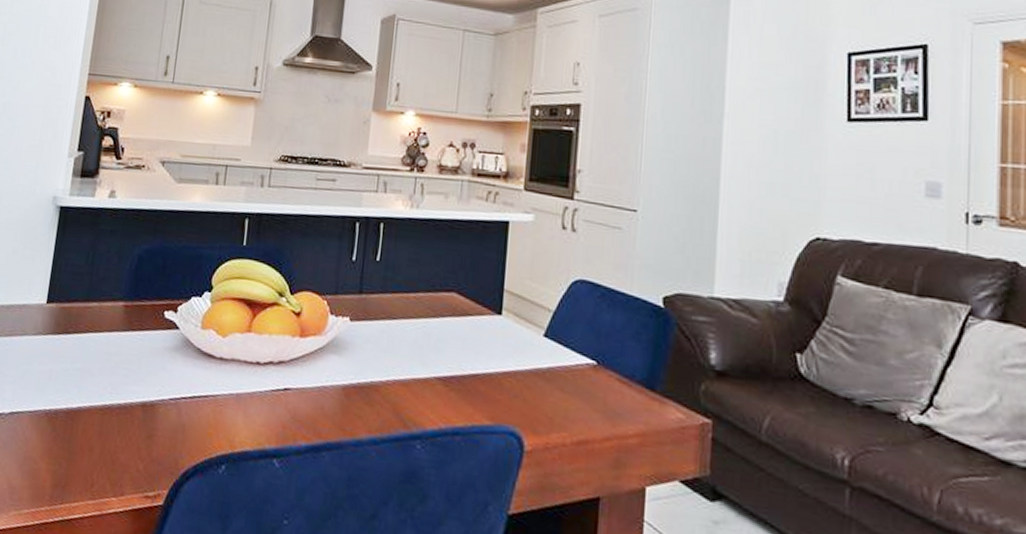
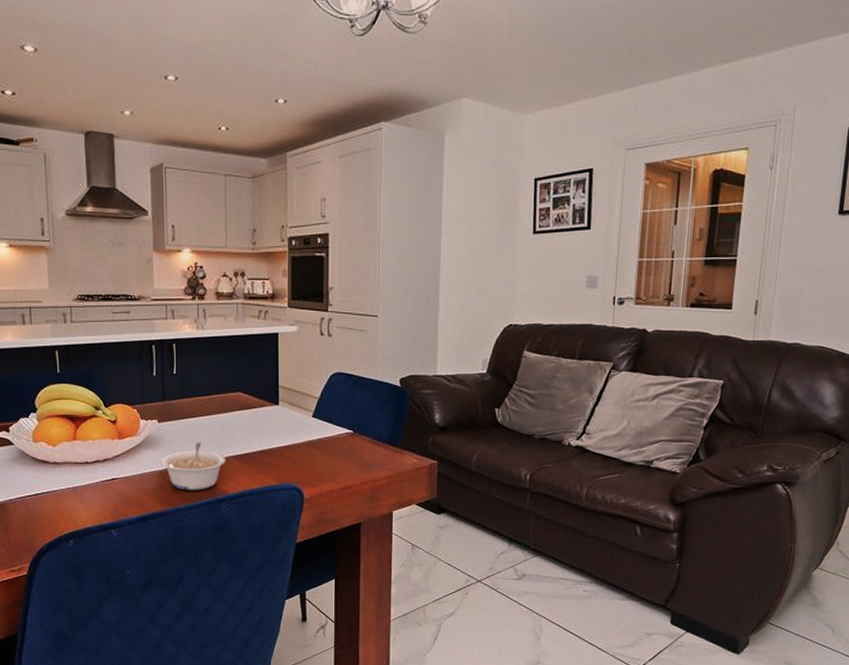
legume: none [346,352,427,419] -> present [161,442,225,490]

